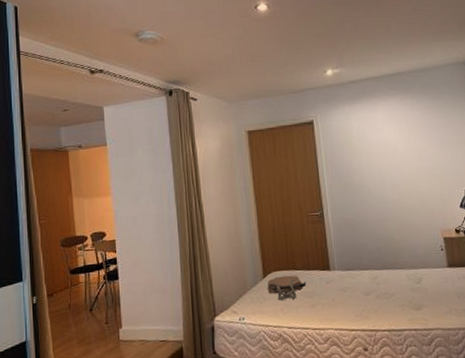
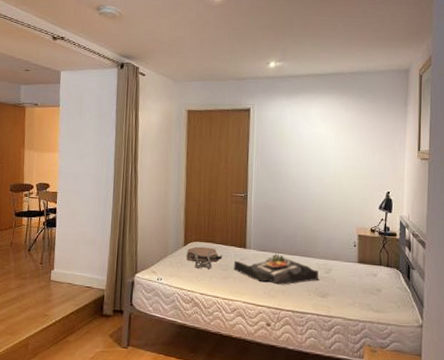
serving tray: none [320,270,411,305] -> present [234,253,319,285]

